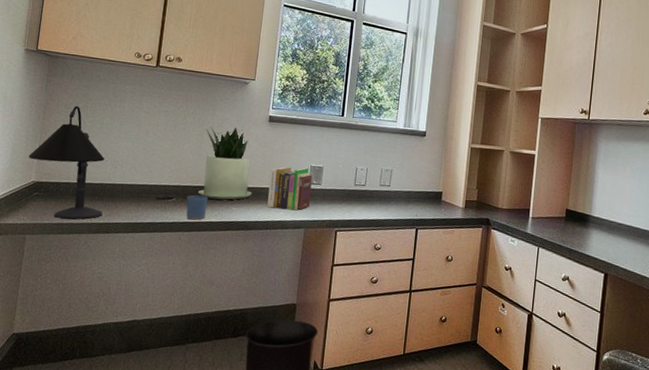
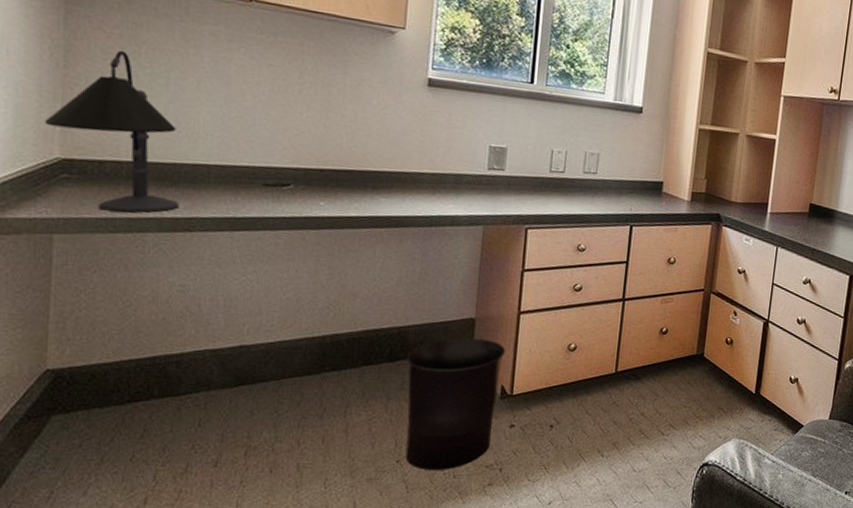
mug: present [186,195,208,220] -> none [310,180,344,214]
planter: present [197,126,253,200] -> none [327,89,409,189]
books: present [267,167,313,211] -> none [430,146,493,203]

